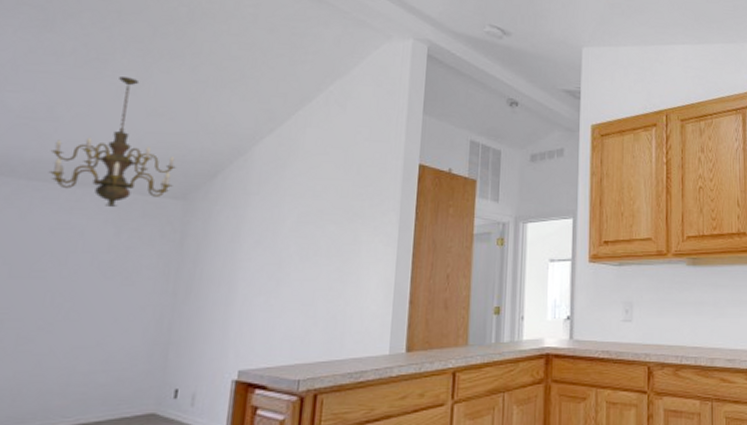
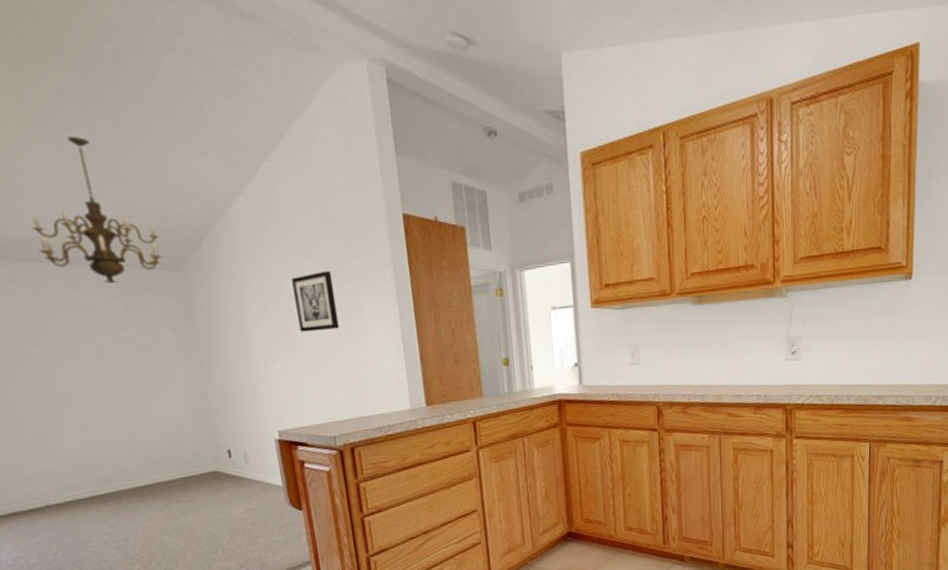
wall art: none [291,210,338,268] -> present [291,270,340,332]

